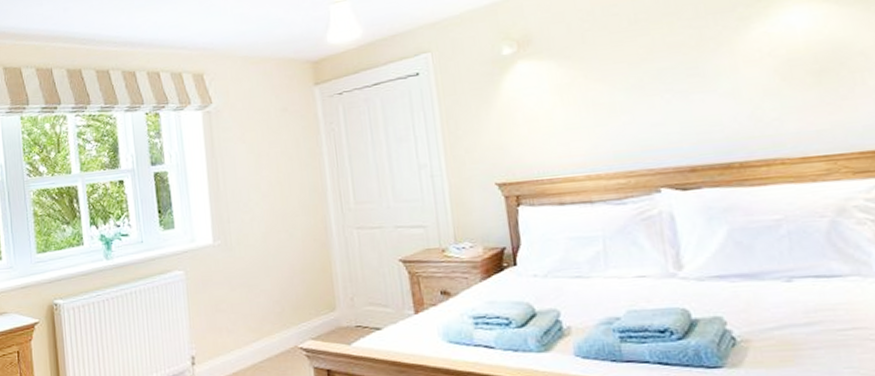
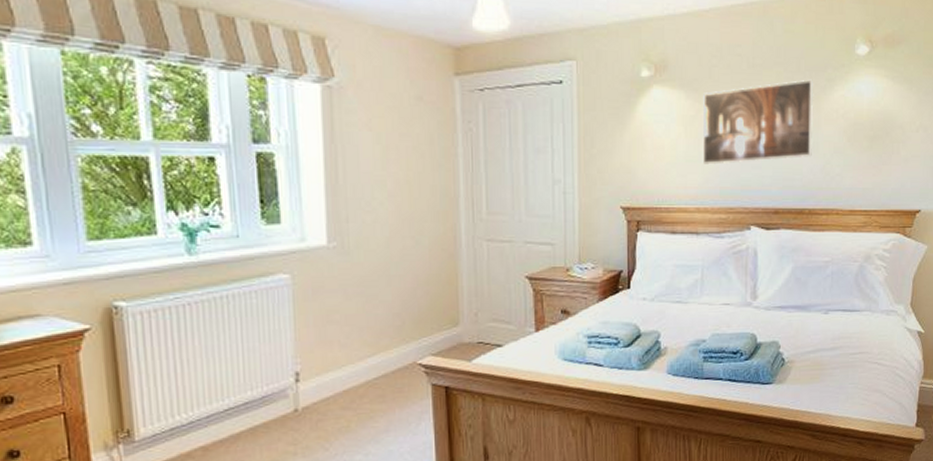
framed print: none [578,22,733,130] -> present [702,79,814,165]

